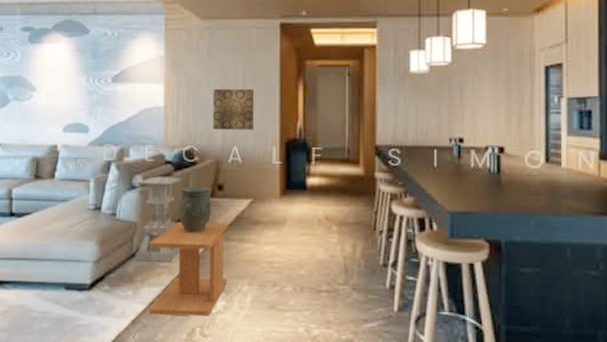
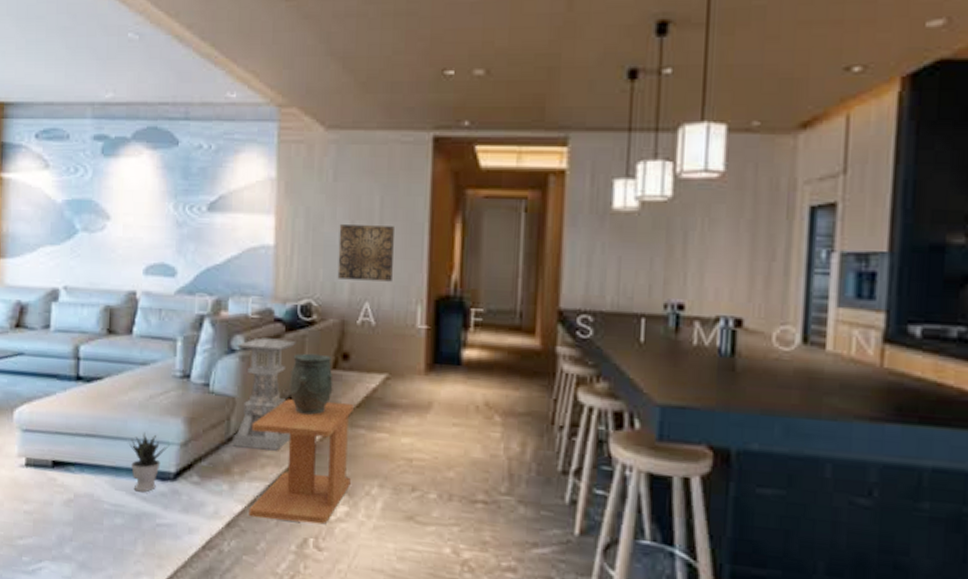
potted plant: none [53,253,86,301] -> present [129,432,171,492]

